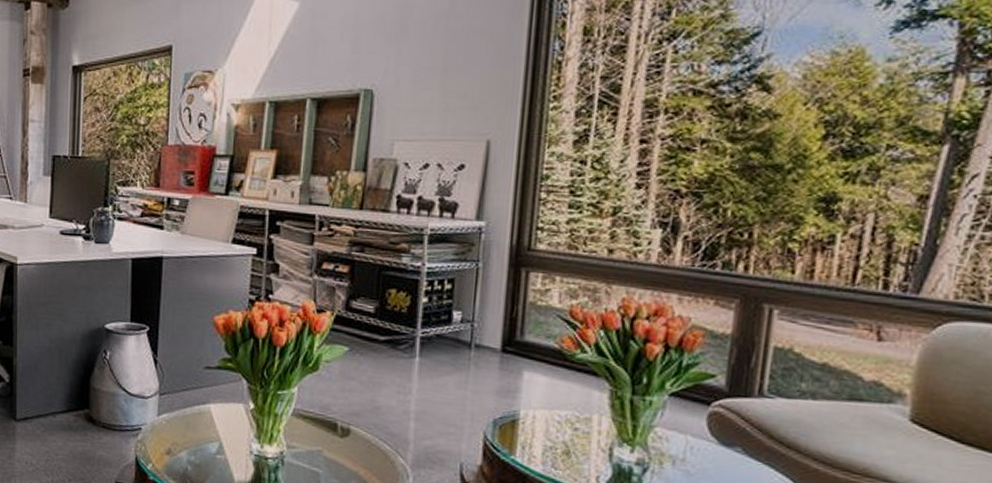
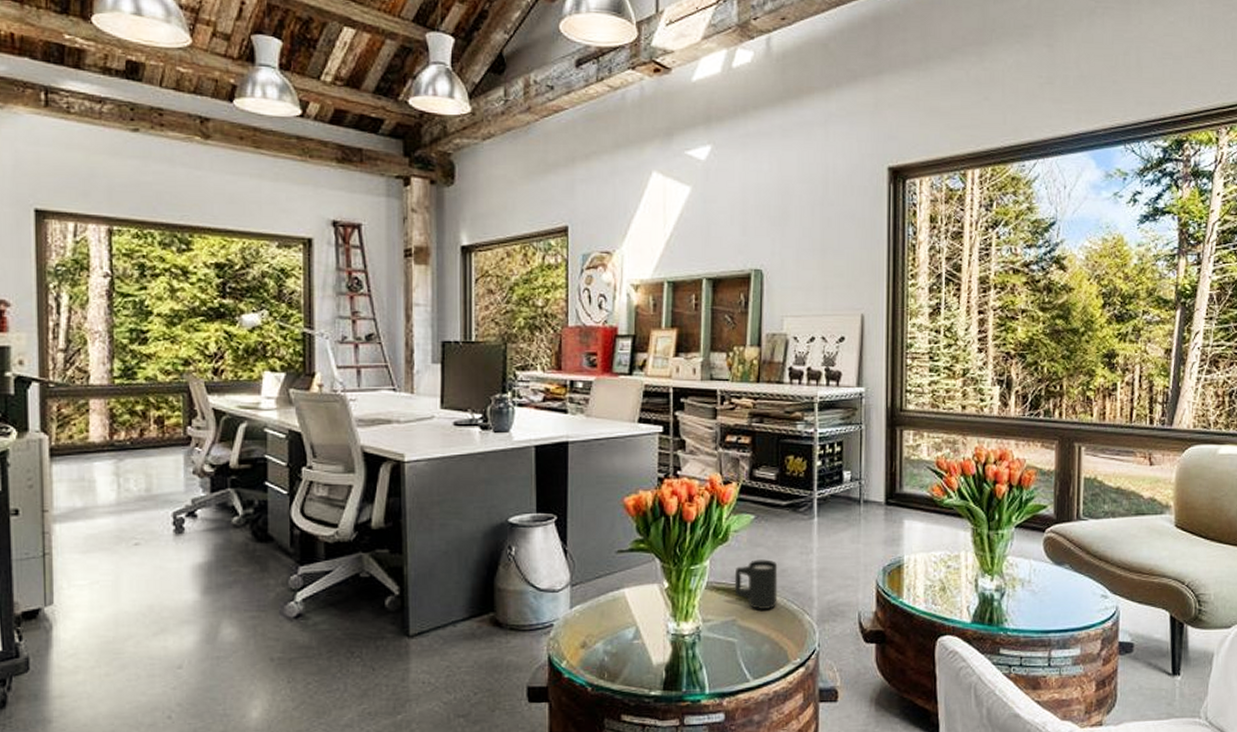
mug: none [322,393,371,445] -> present [734,559,778,609]

